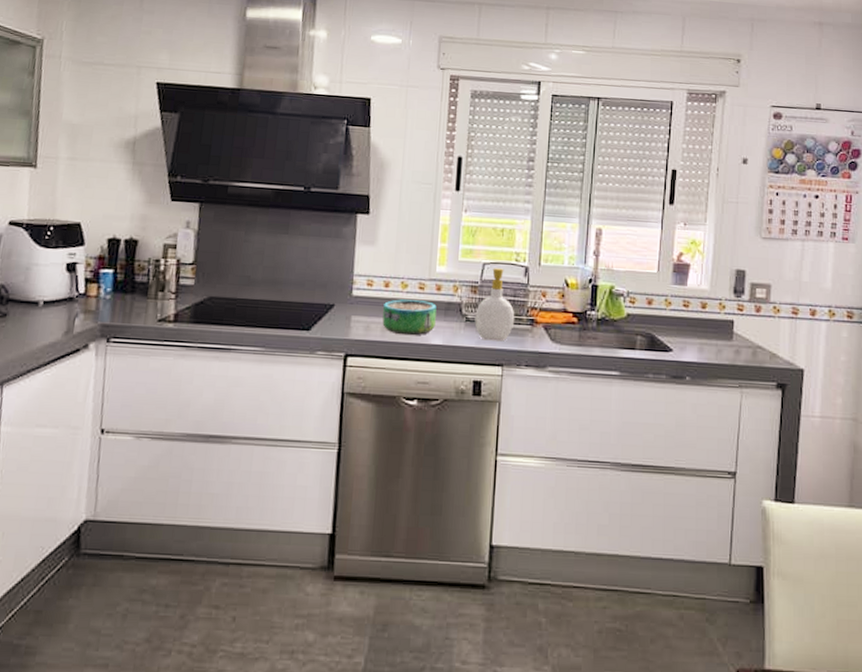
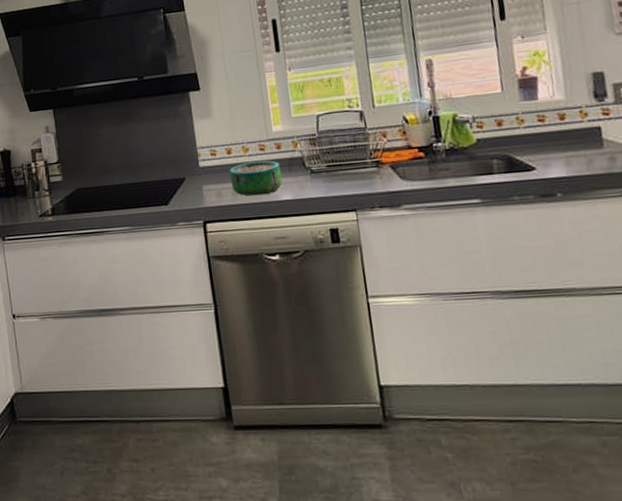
soap bottle: present [474,268,515,342] -> none [318,117,360,189]

